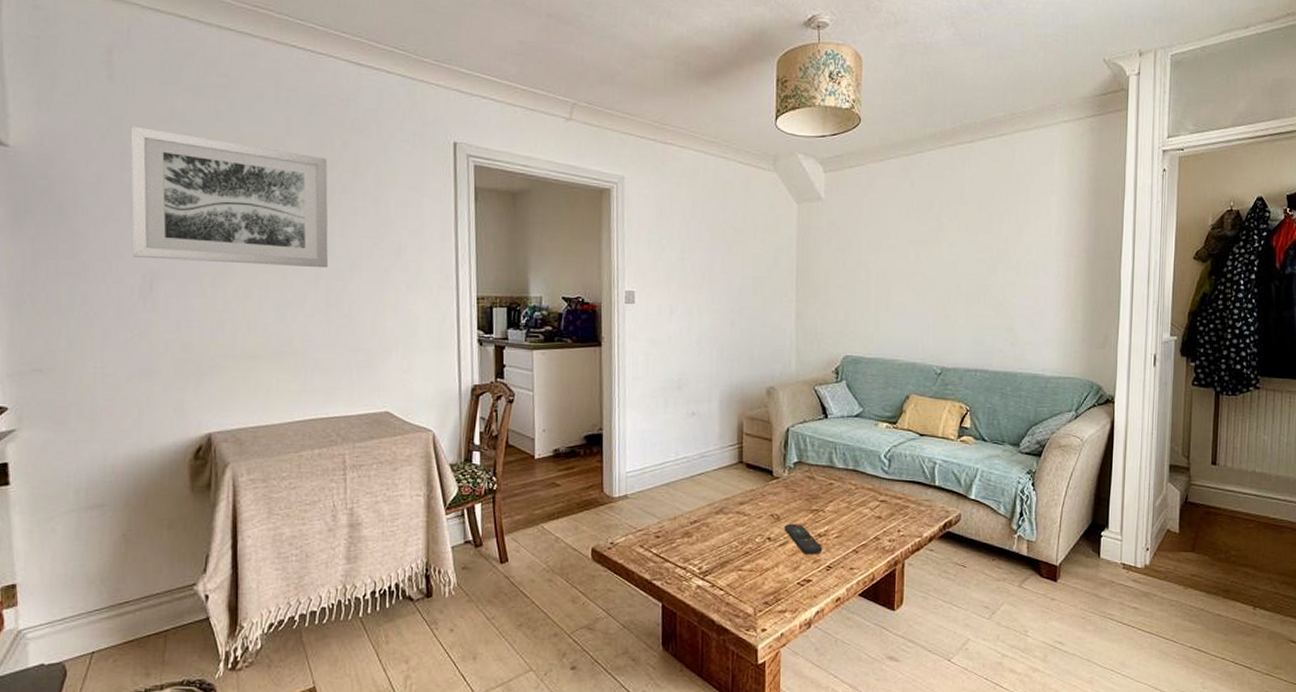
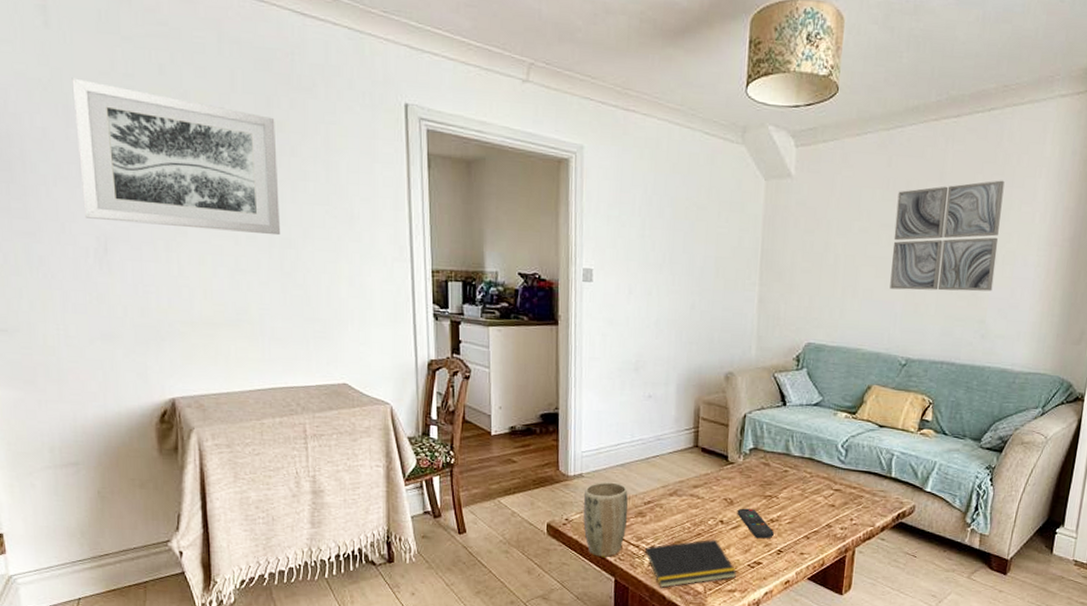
plant pot: none [628,502,674,581] -> present [583,482,628,557]
notepad: none [690,557,787,611] -> present [642,539,737,588]
wall art: none [920,198,1020,302] -> present [890,180,1005,292]

